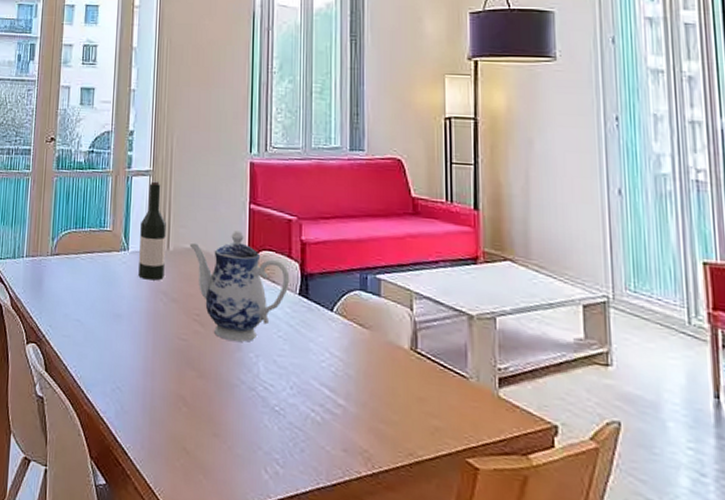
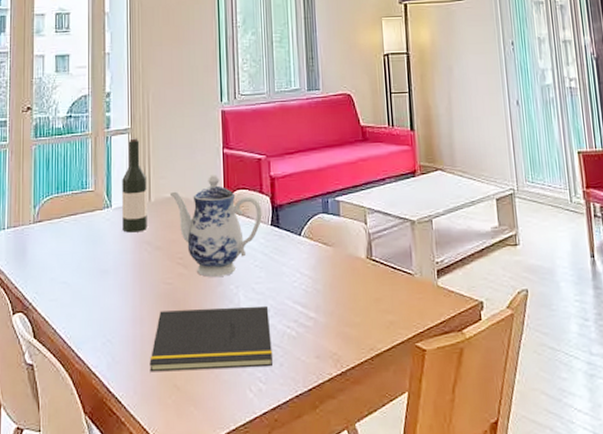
notepad: none [158,367,293,449] -> present [149,305,272,372]

